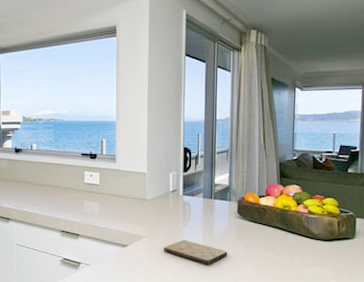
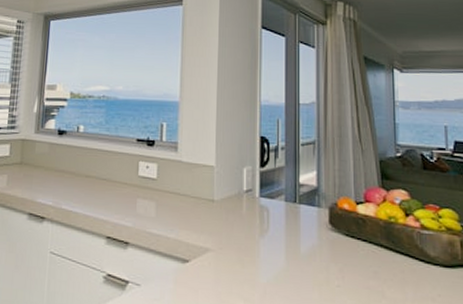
cutting board: present [163,240,227,265] -> none [234,257,318,294]

